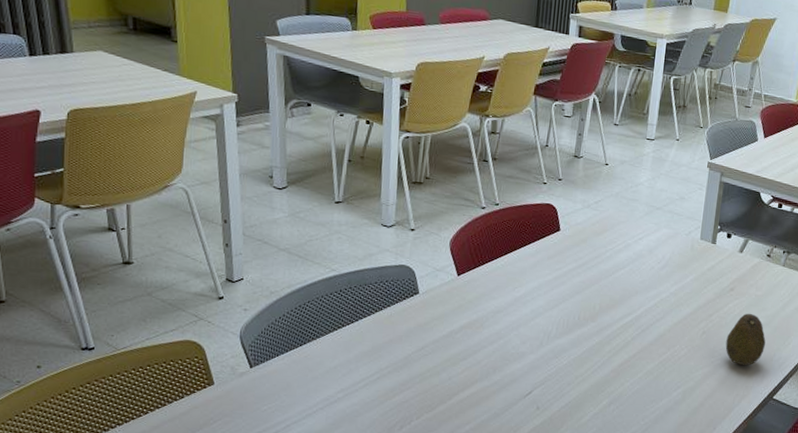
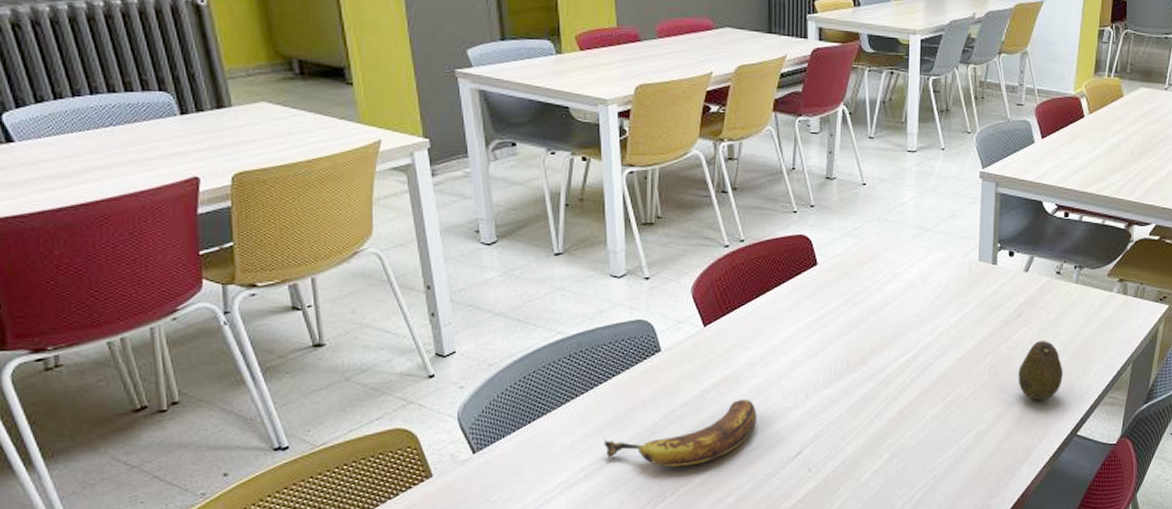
banana: none [362,341,497,396] -> present [603,399,757,467]

